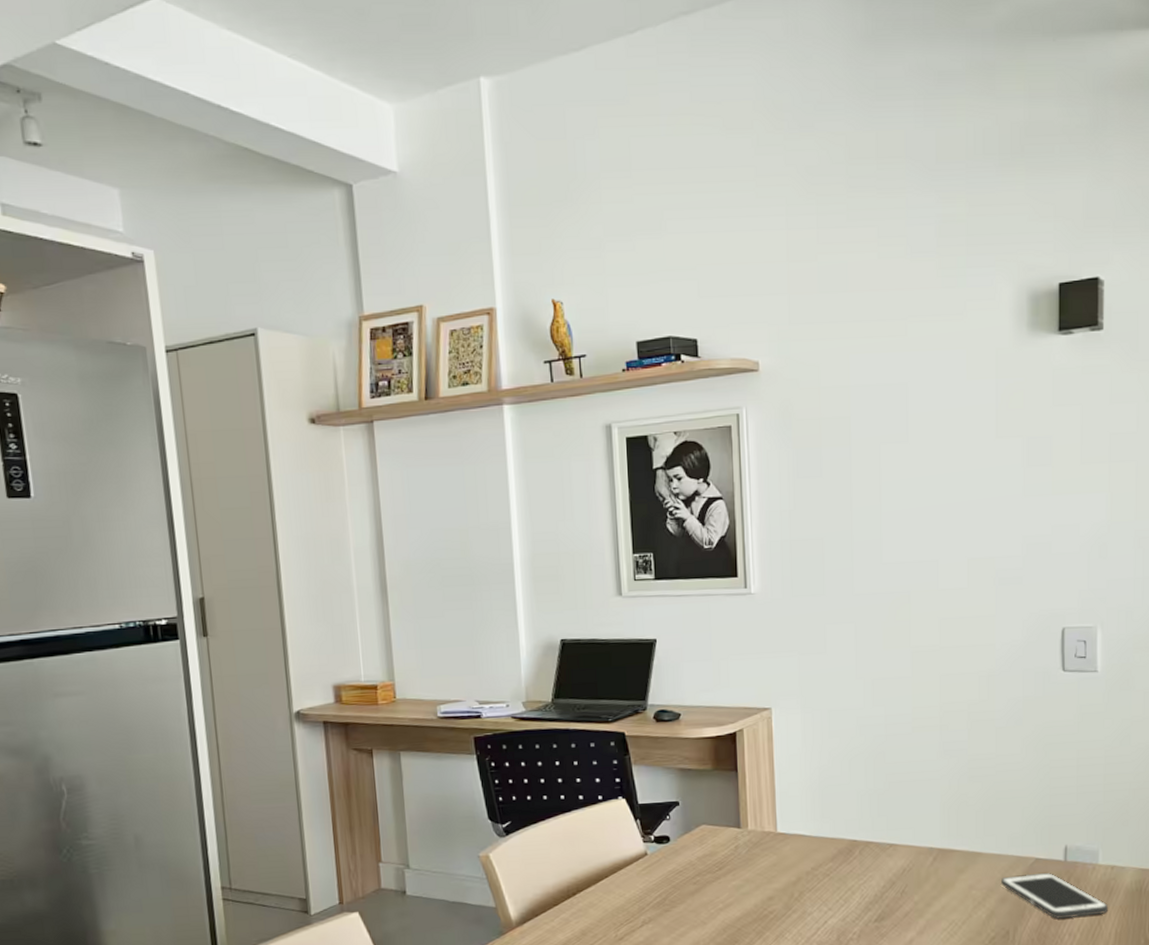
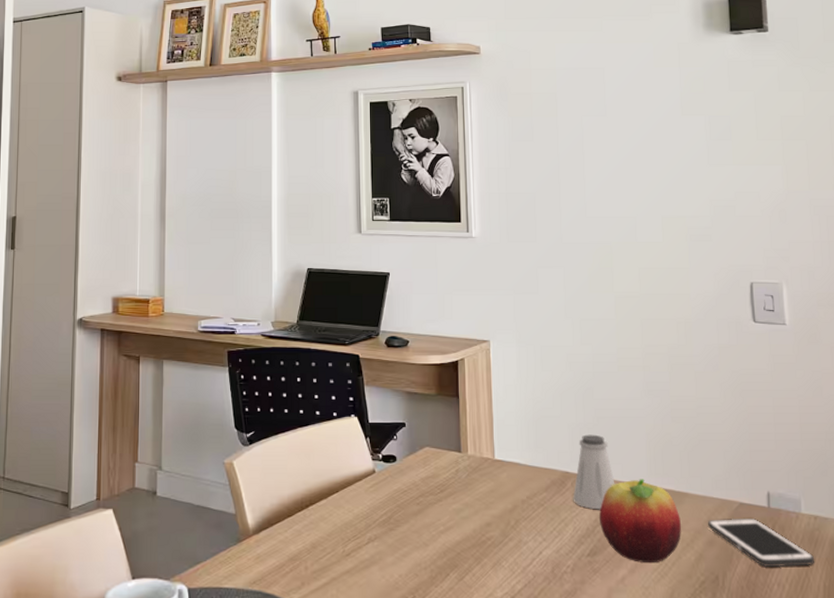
saltshaker: none [860,800,906,876] -> present [573,434,615,510]
fruit: none [888,841,974,924] -> present [599,479,682,564]

